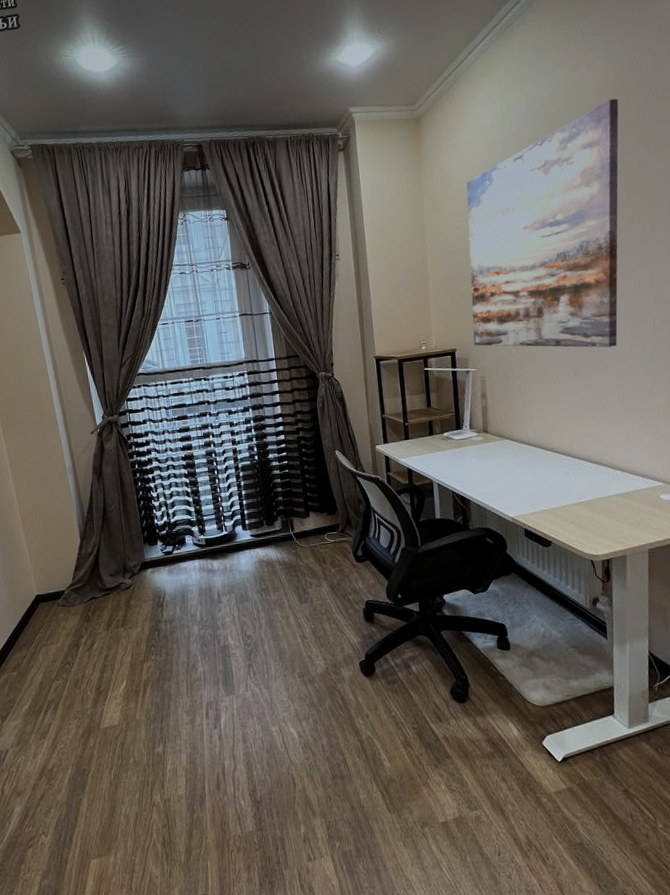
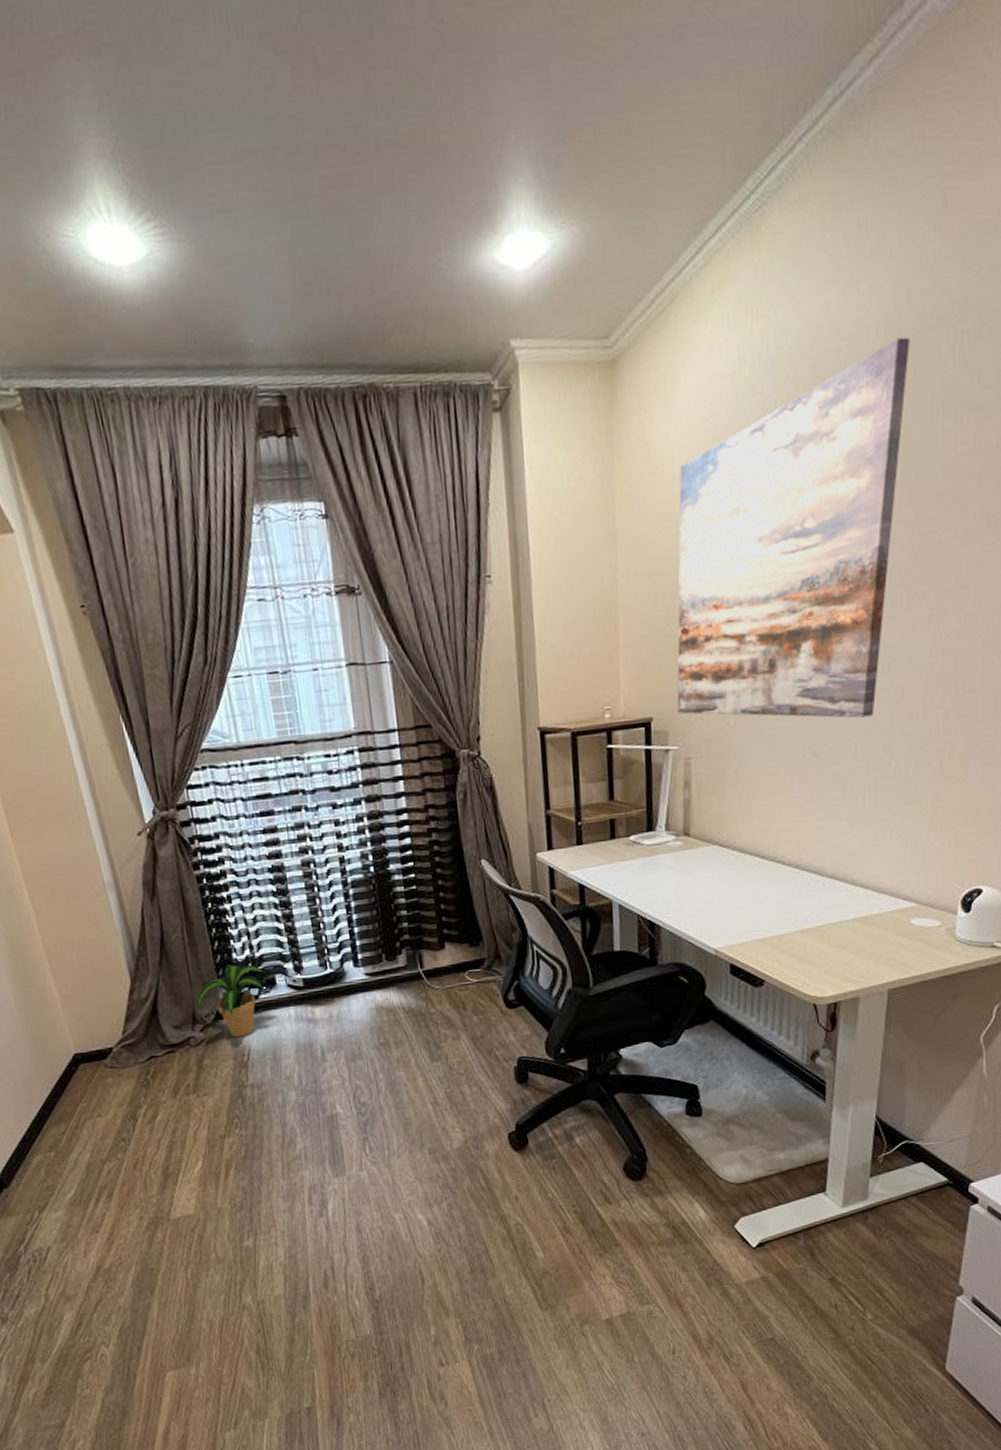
potted plant: none [127,527,180,584] -> present [197,964,268,1038]

